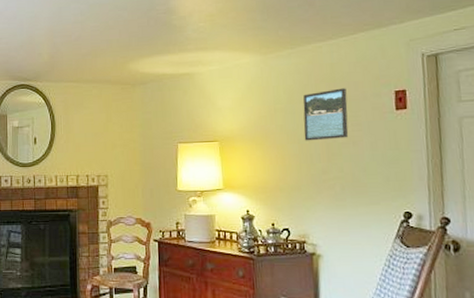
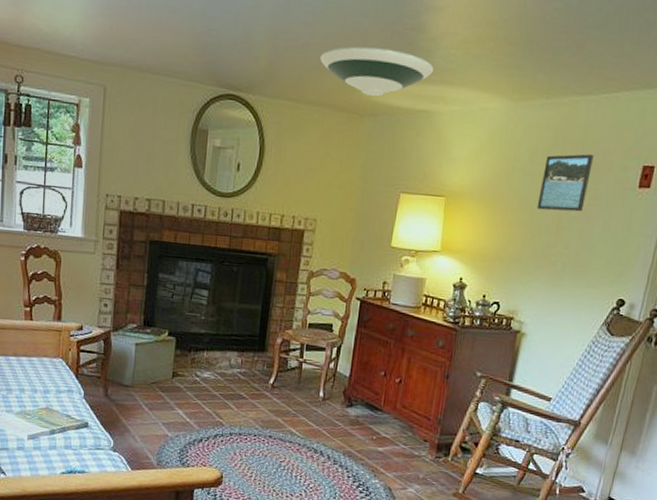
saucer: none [91,31,189,69] -> present [319,46,435,96]

